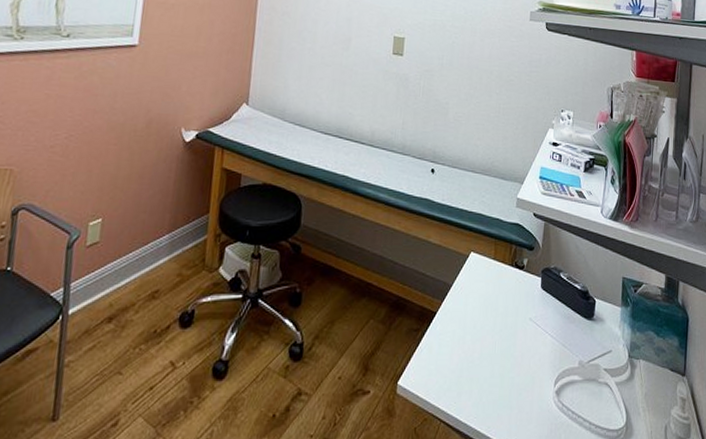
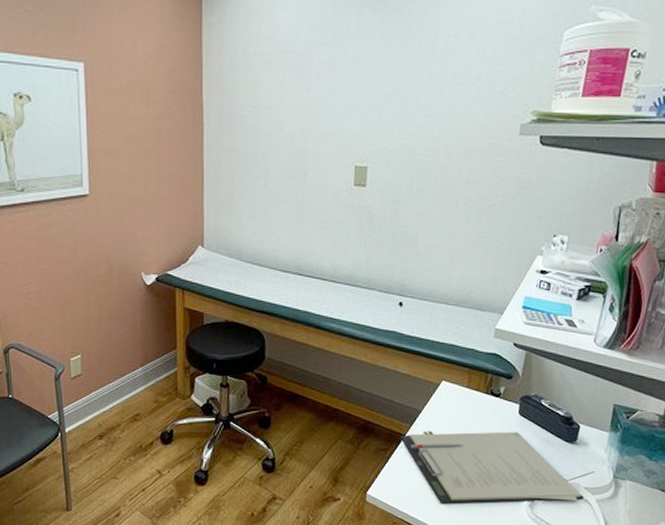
clipboard: none [431,307,604,393] -> present [400,430,584,503]

